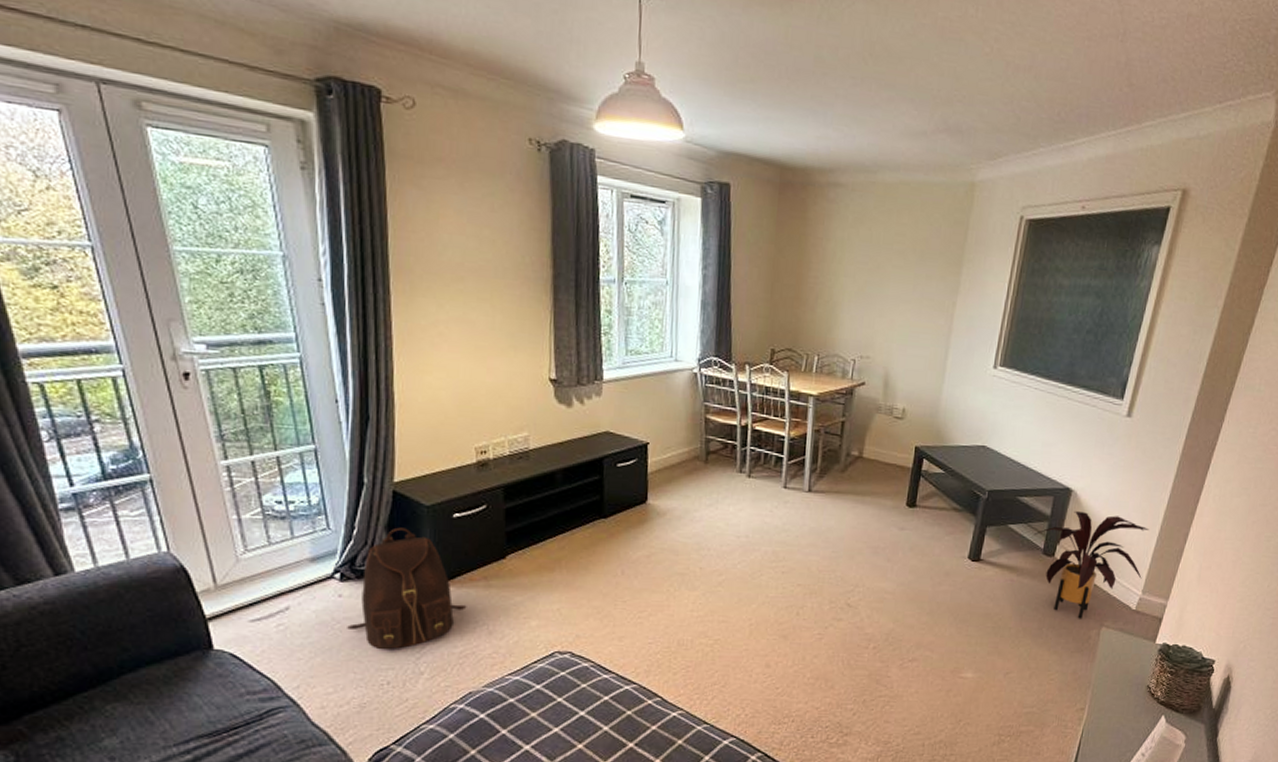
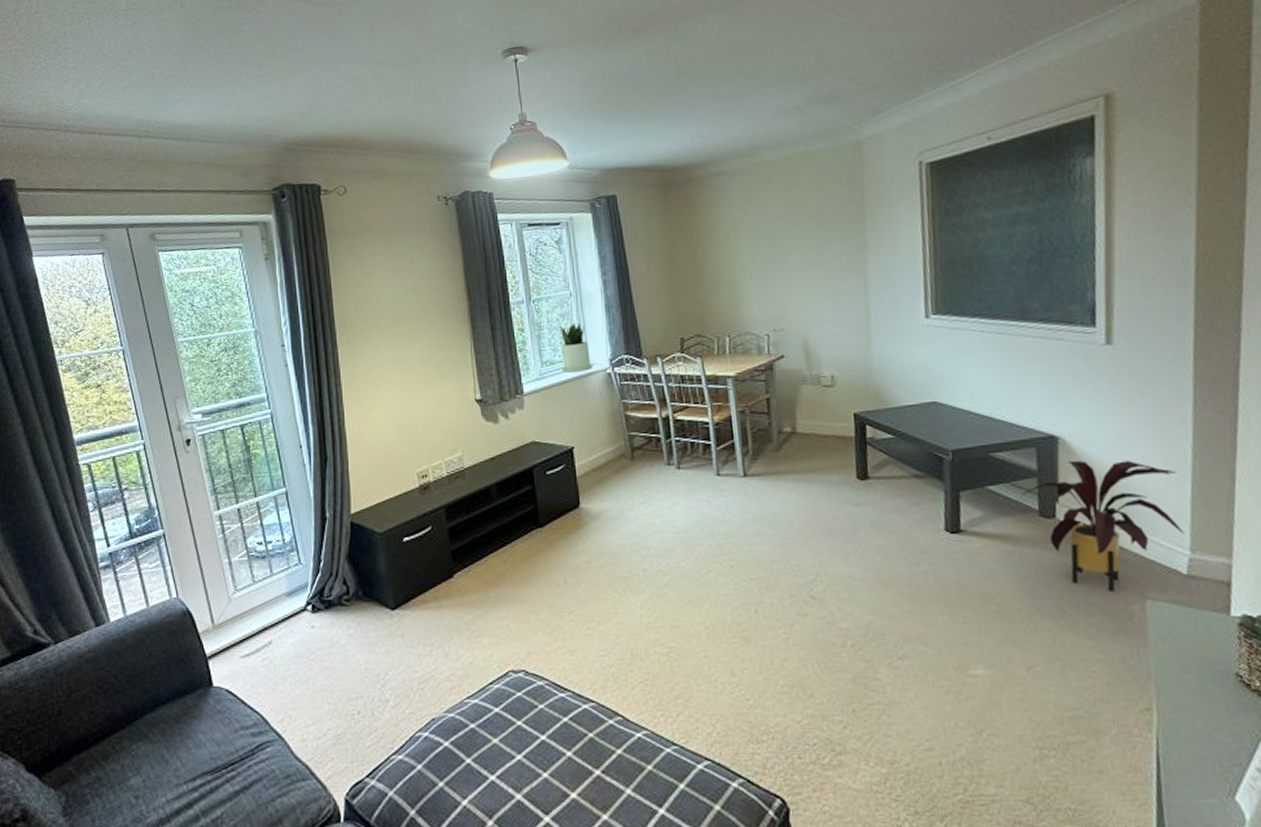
backpack: present [347,527,467,649] -> none [320,556,423,677]
planter: none [647,314,681,368] -> present [559,322,594,373]

